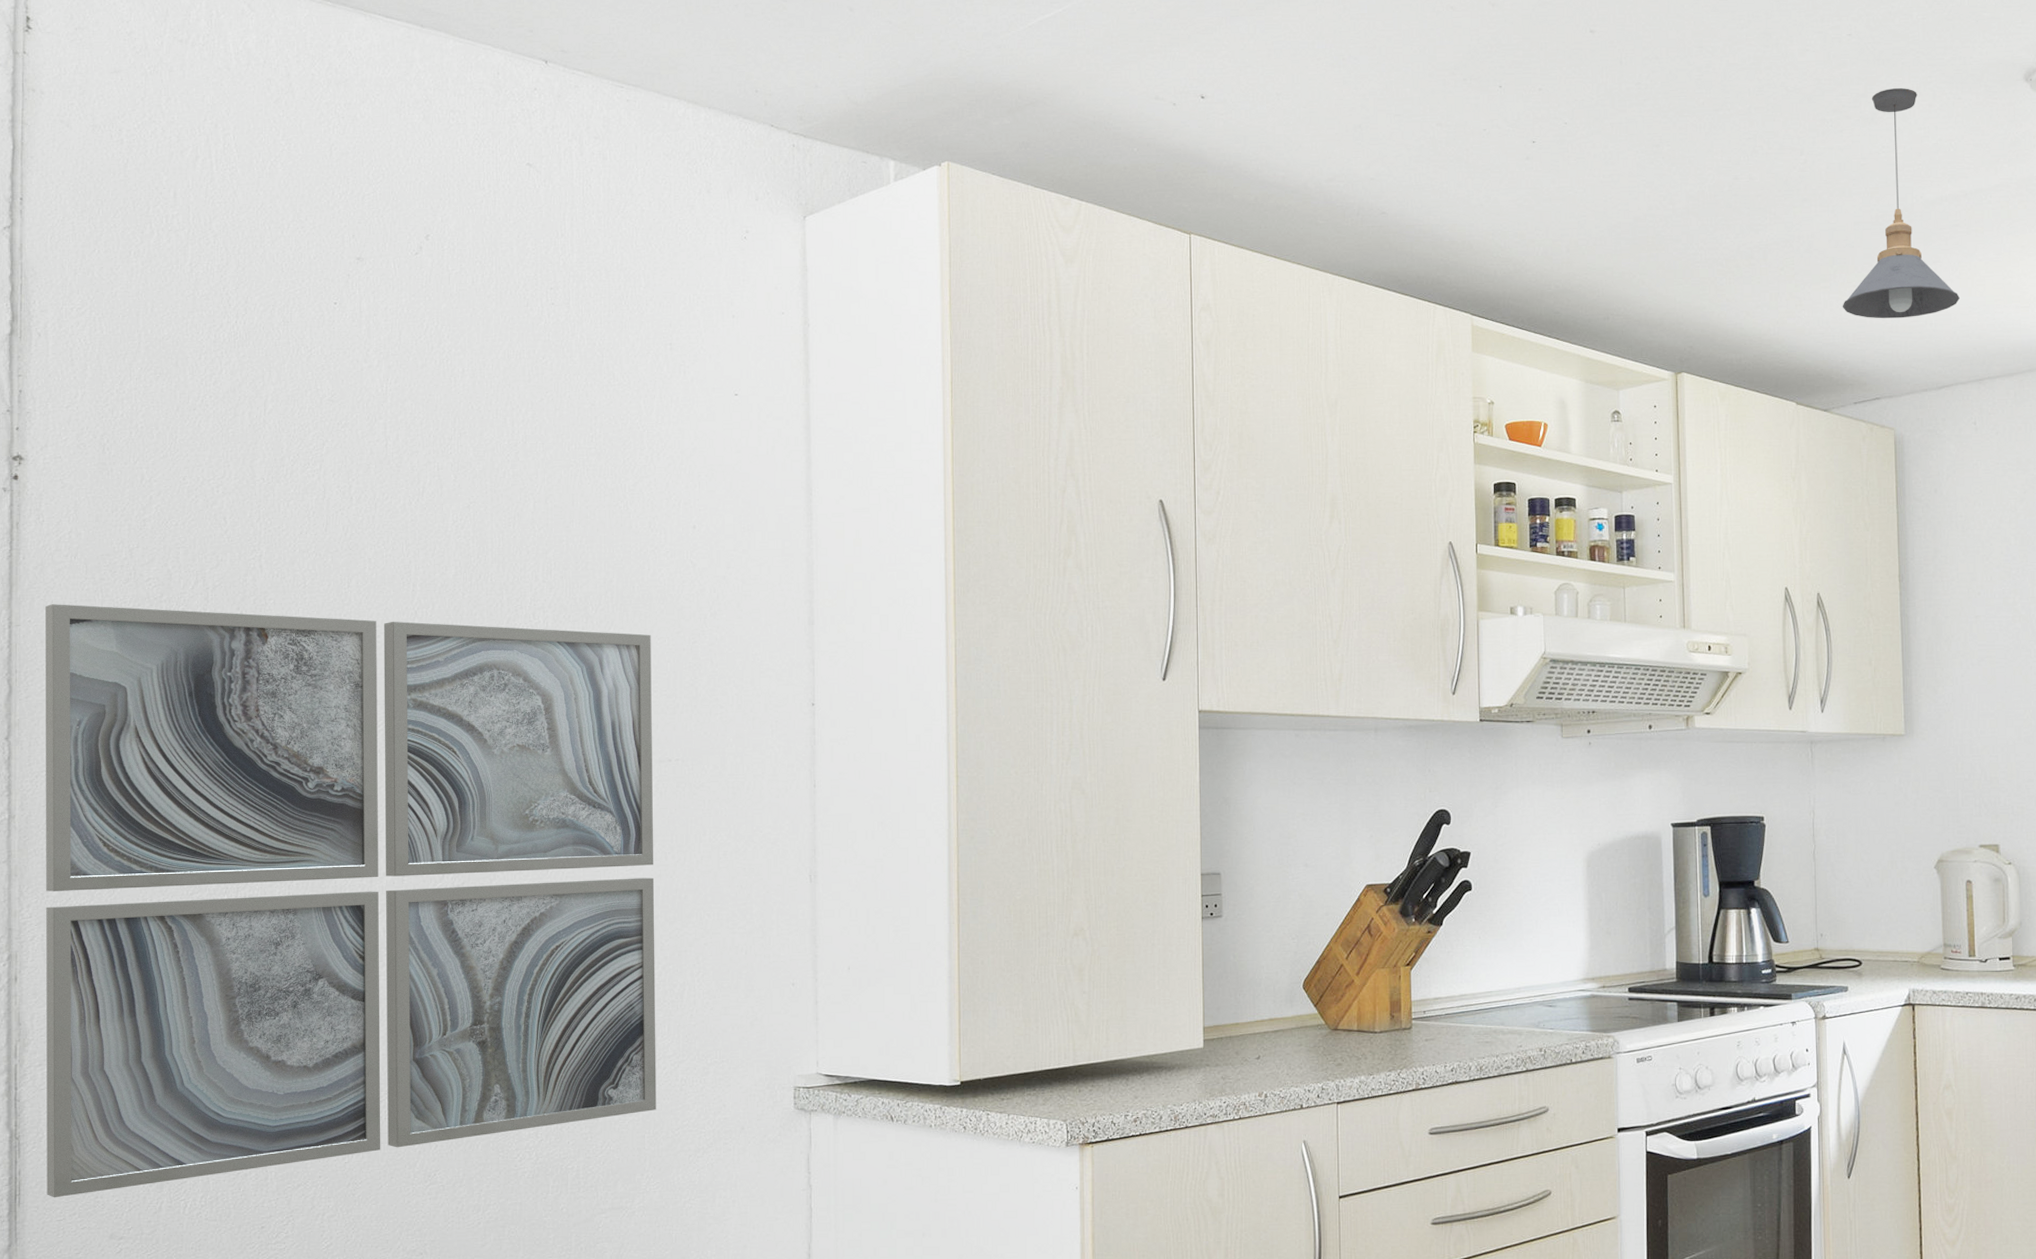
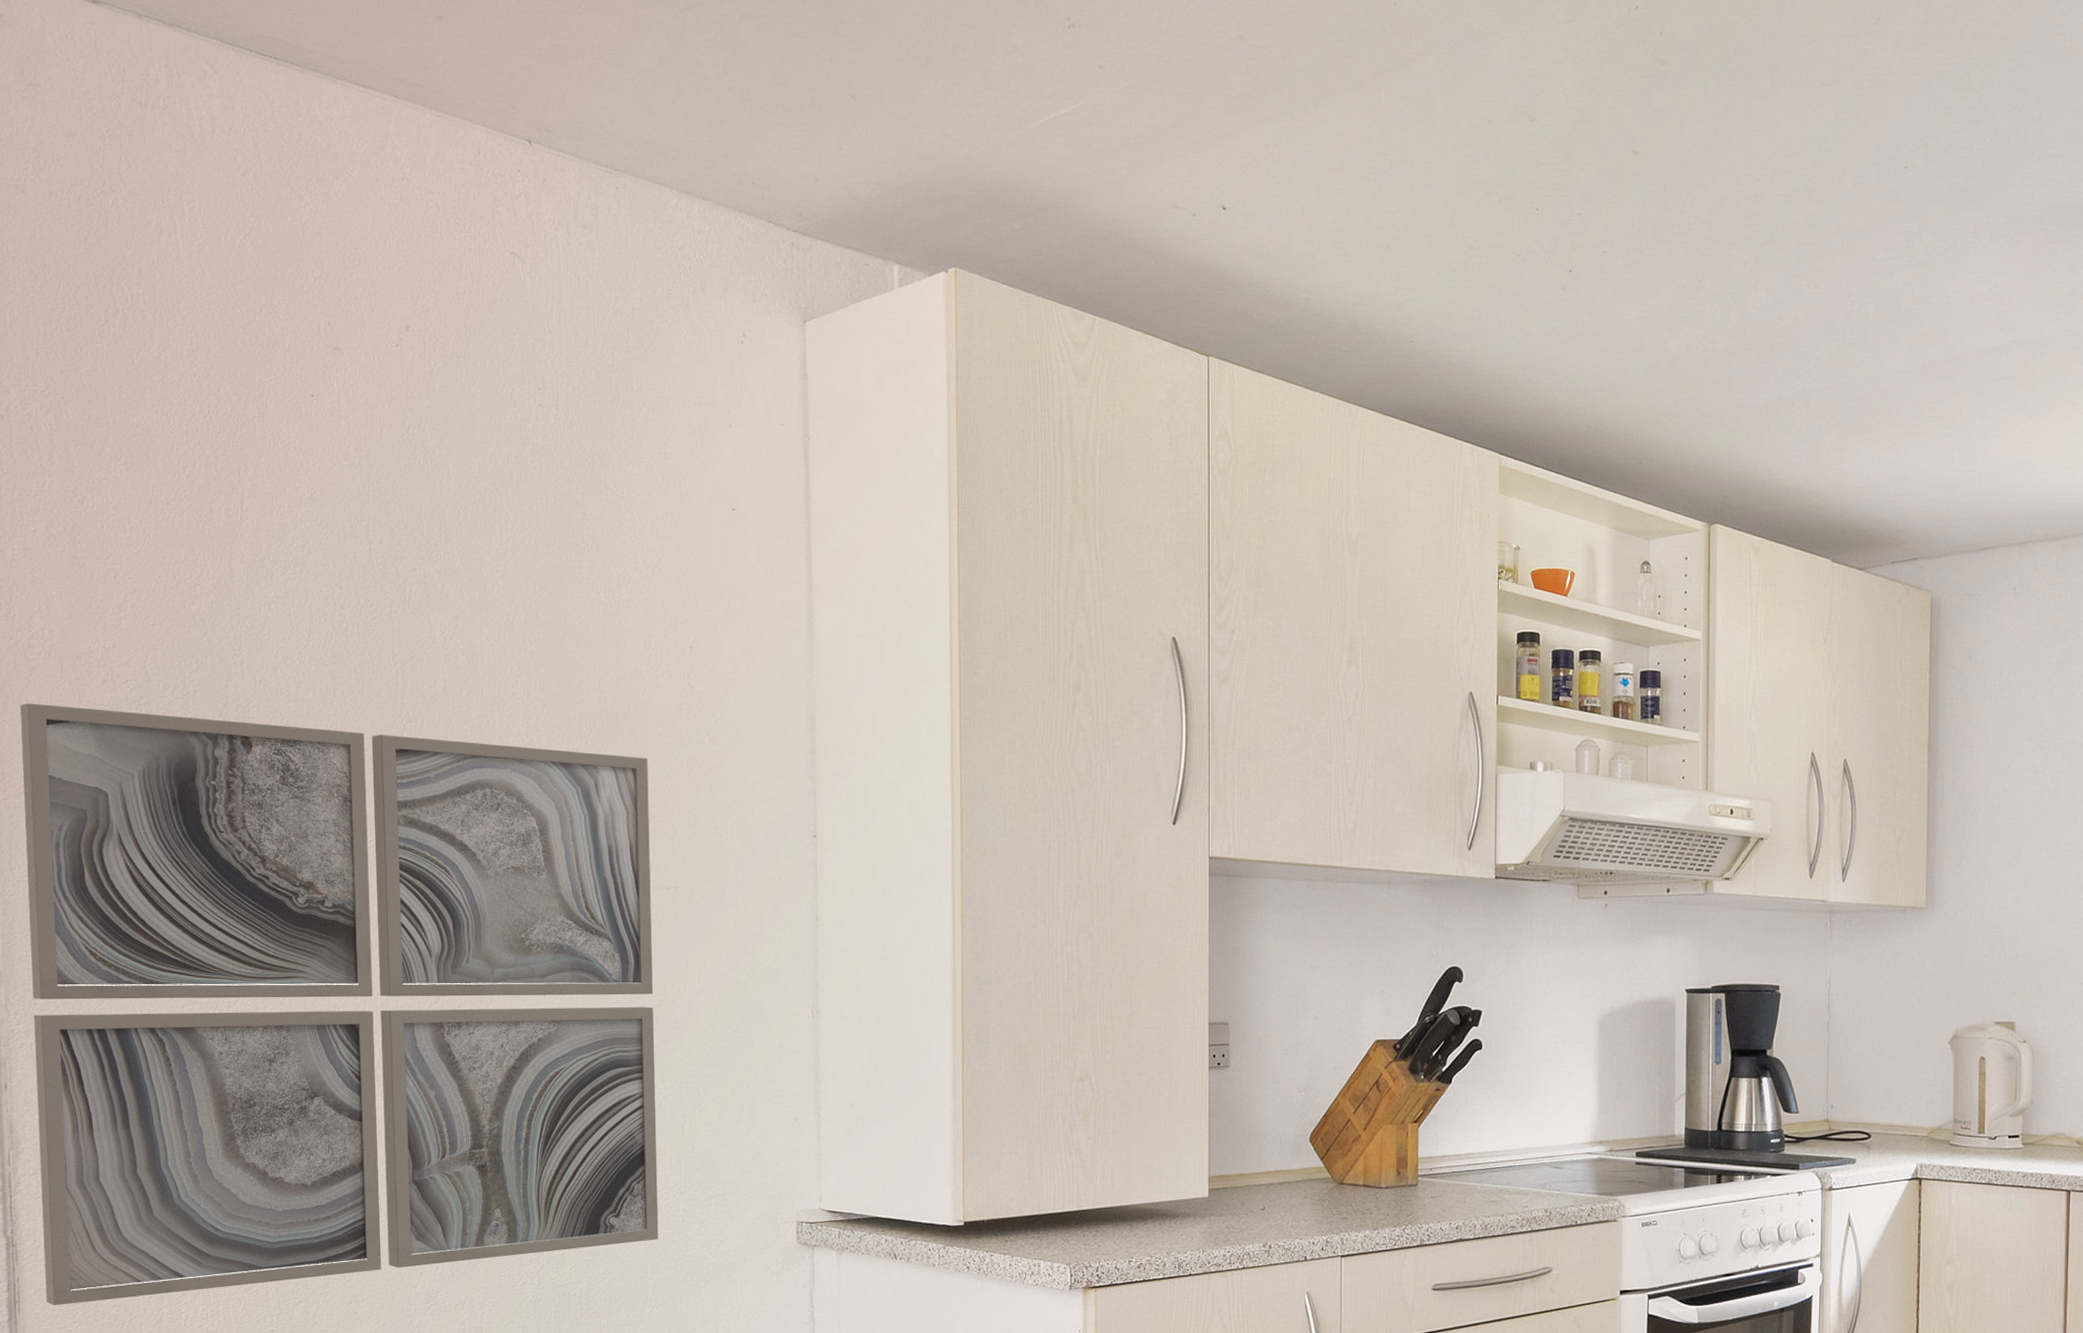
pendant light: present [1842,88,1960,319] -> none [1884,228,2006,475]

